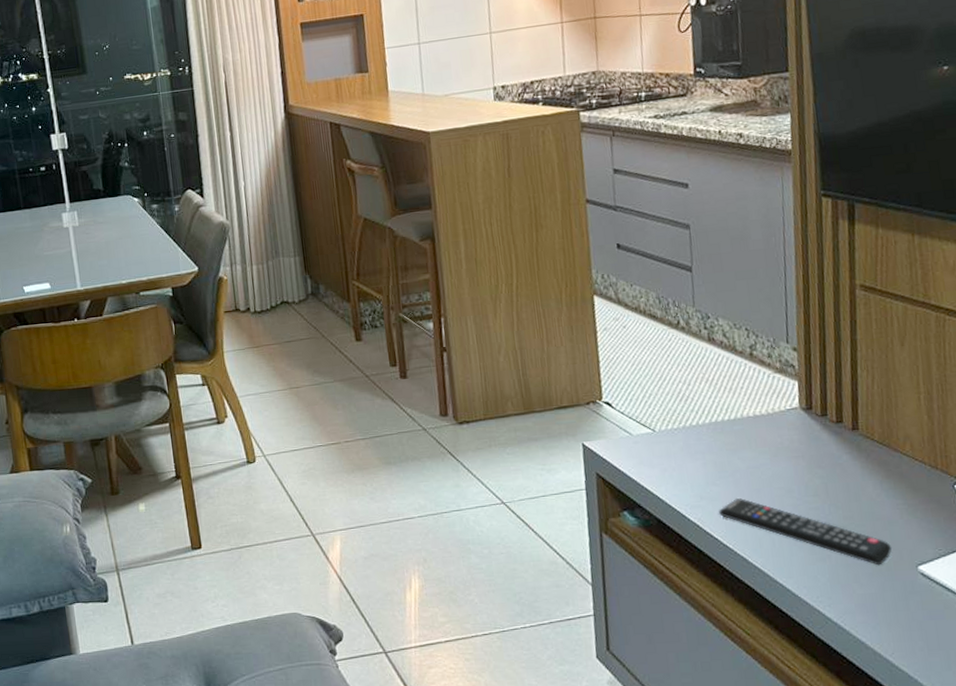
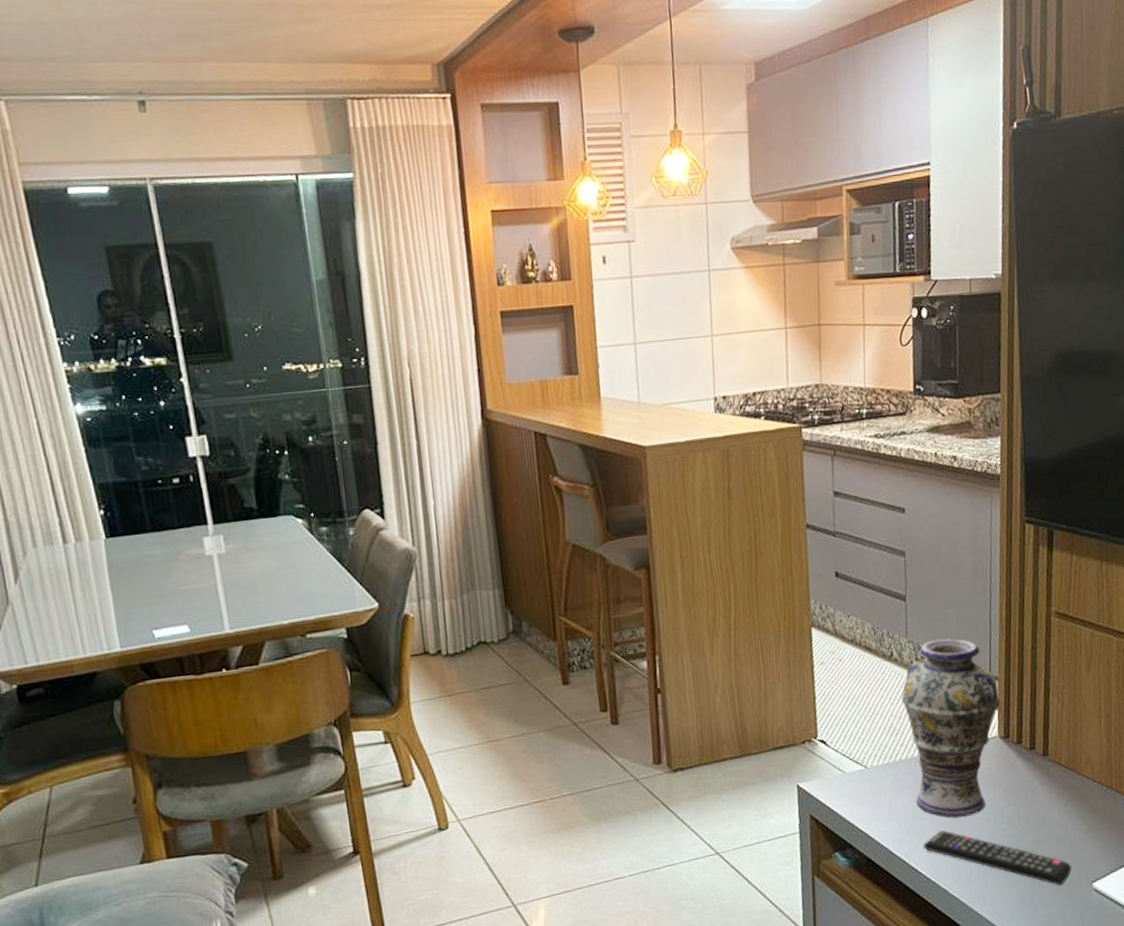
vase: none [689,308,801,486] -> present [901,638,1000,817]

